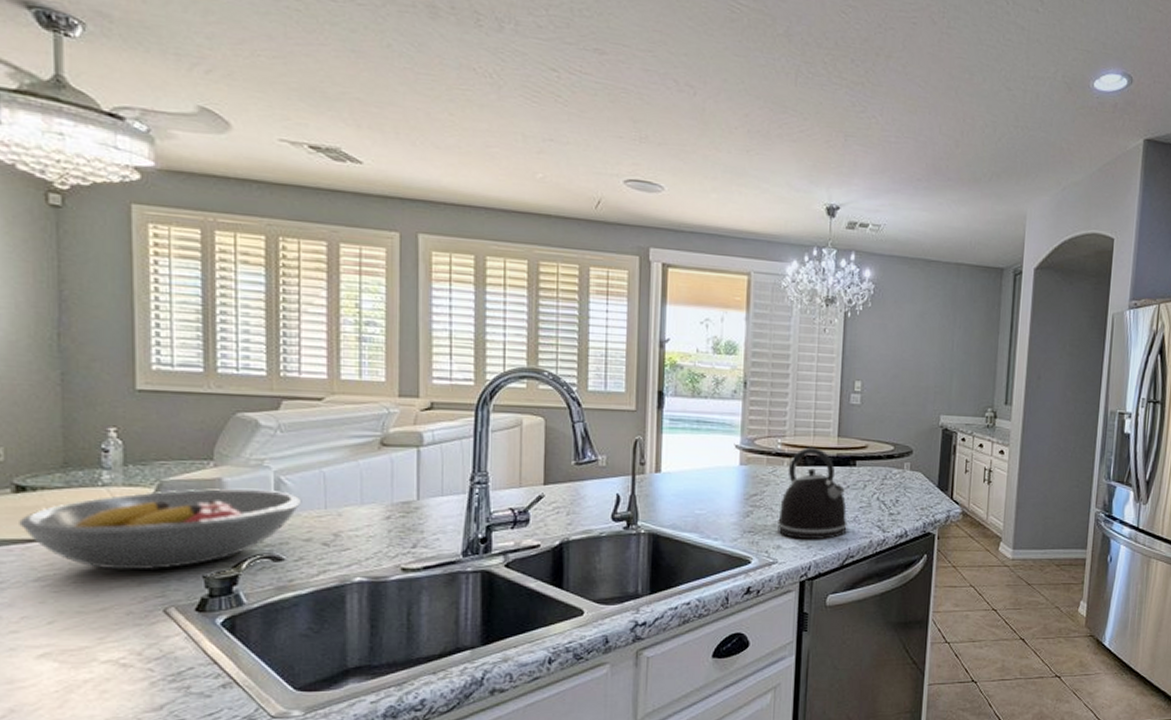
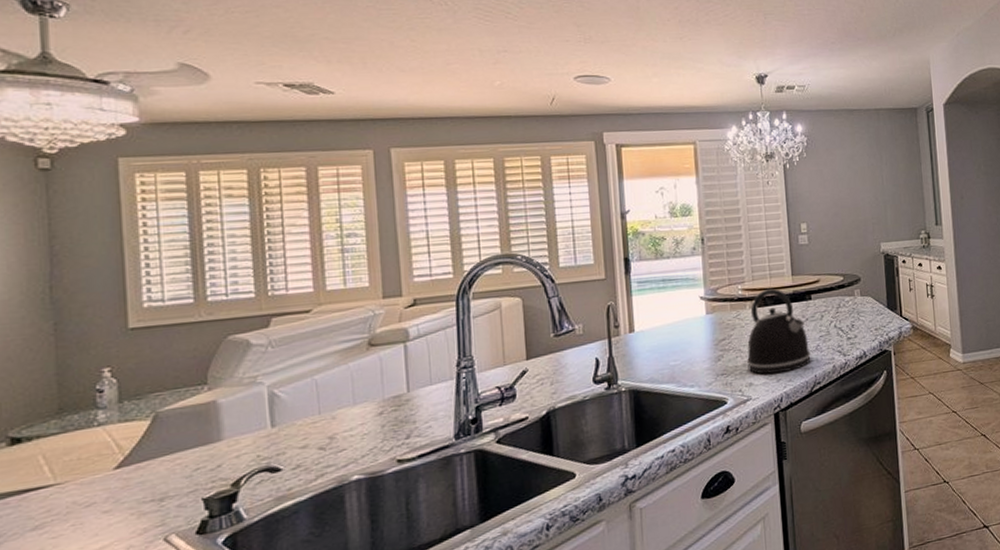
fruit bowl: present [19,488,302,570] -> none [15,404,296,507]

